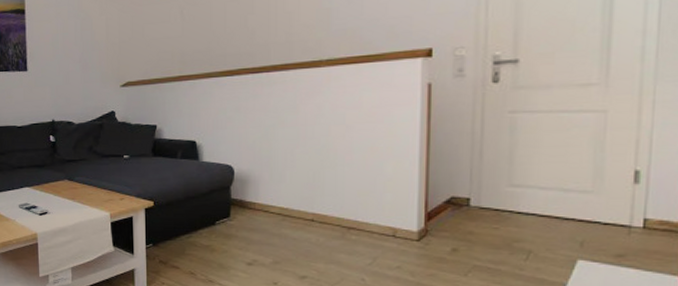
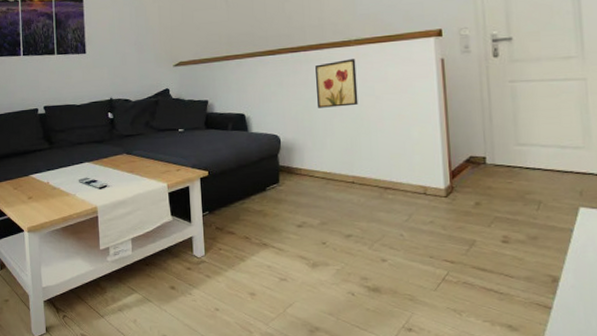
wall art: none [277,82,326,137] -> present [315,59,358,108]

